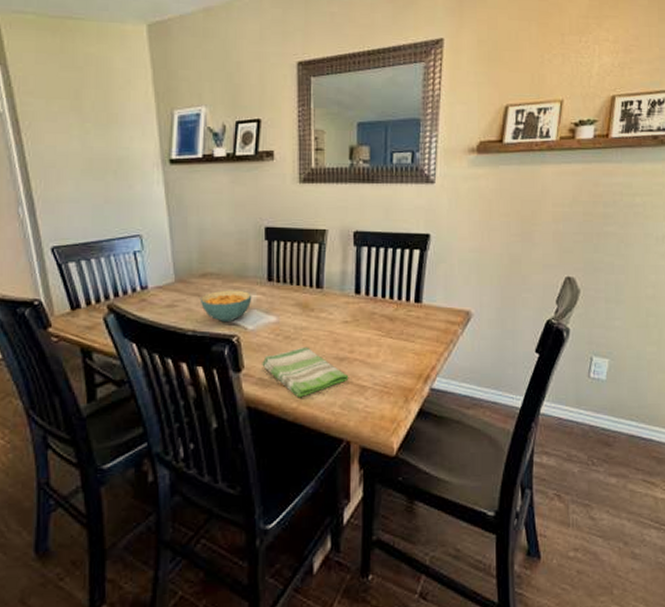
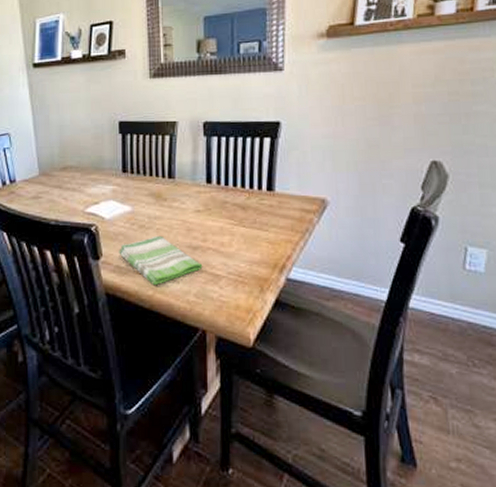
cereal bowl: present [199,290,252,323] -> none [61,181,109,213]

